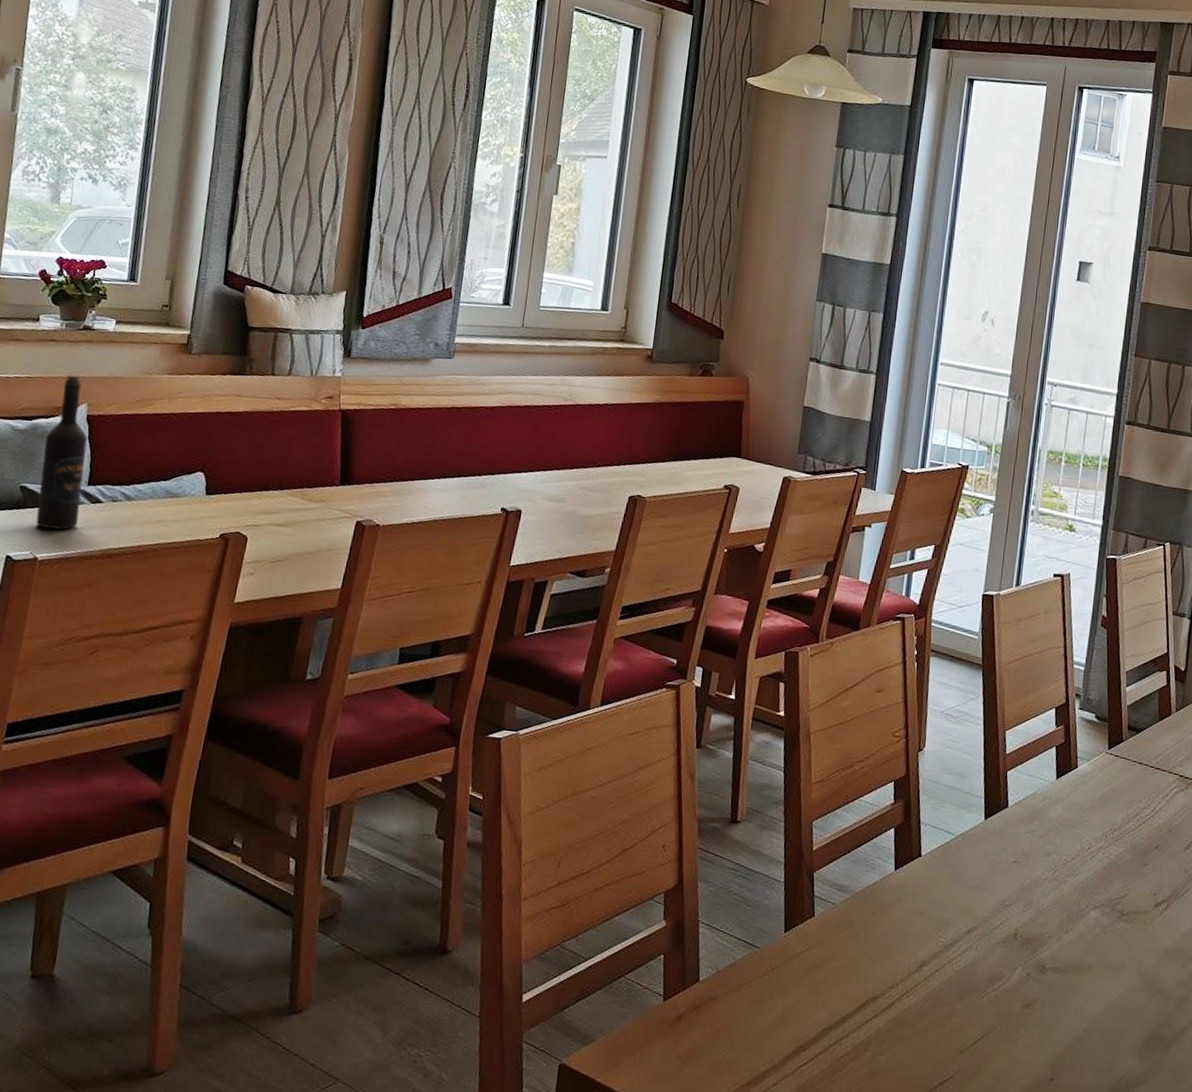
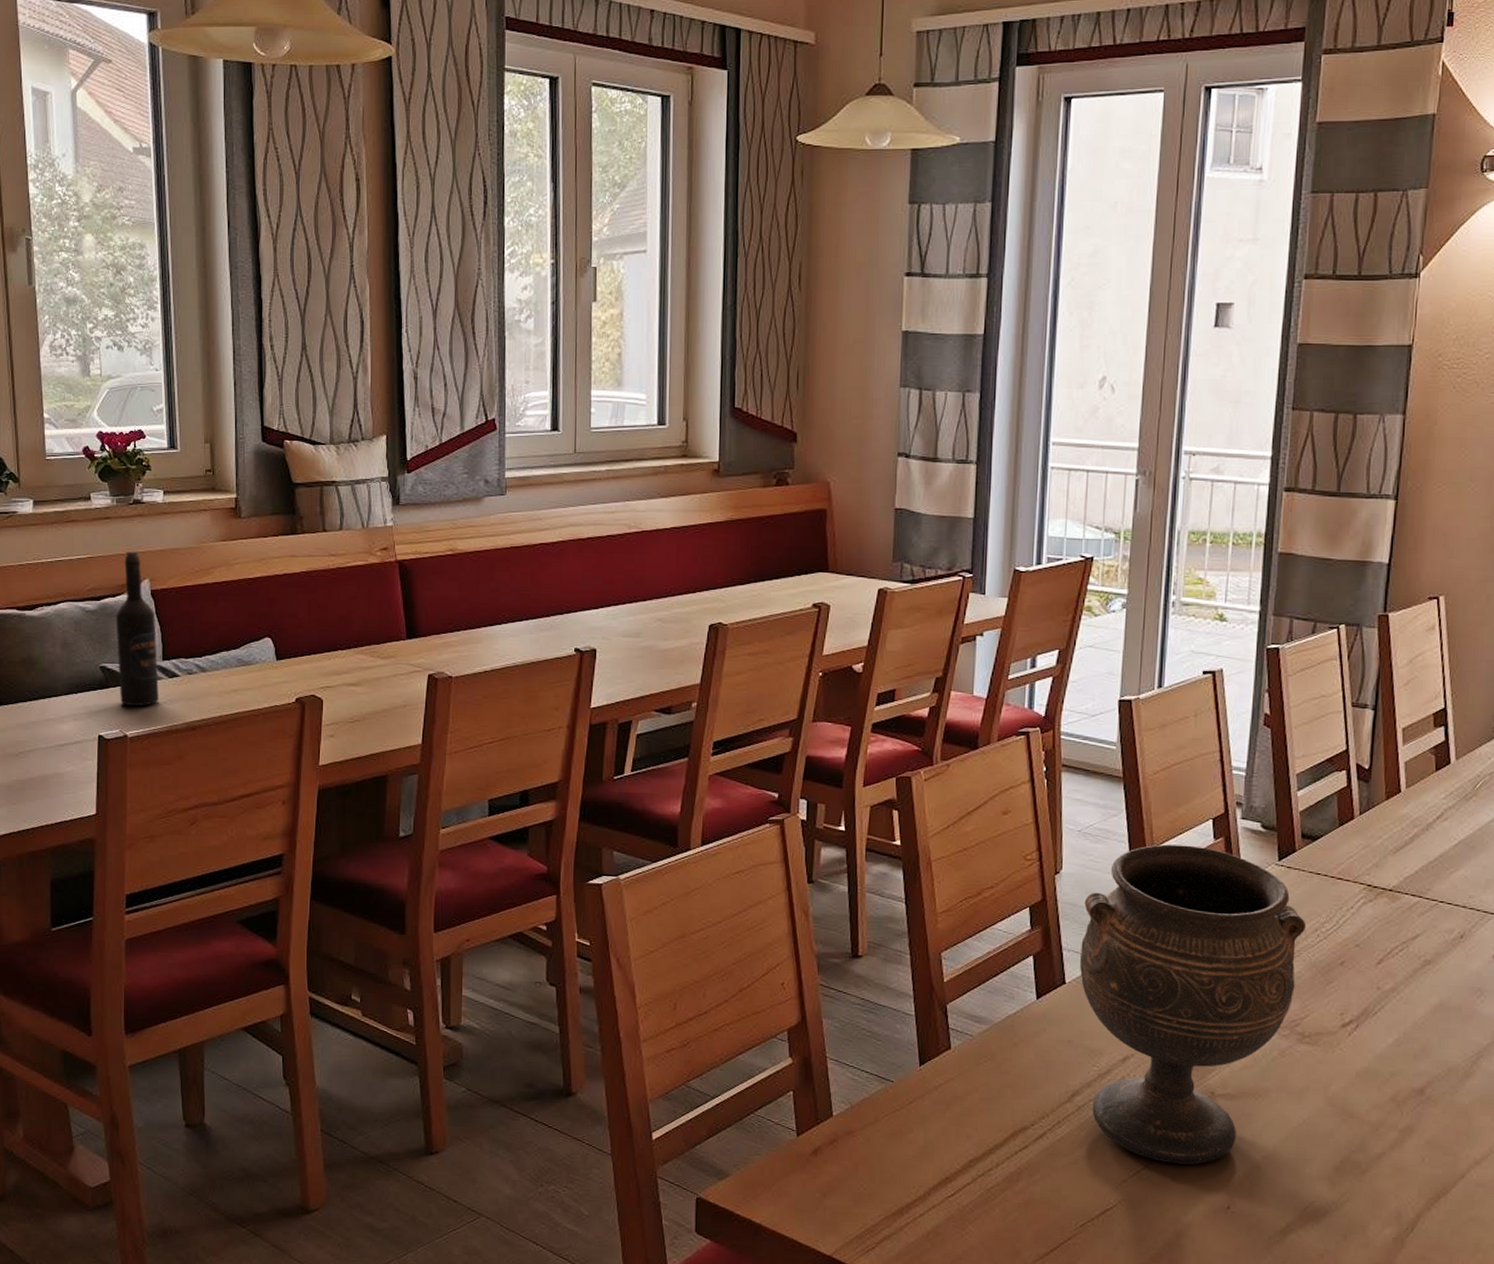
goblet: none [934,728,1129,1037] -> present [1080,844,1307,1165]

